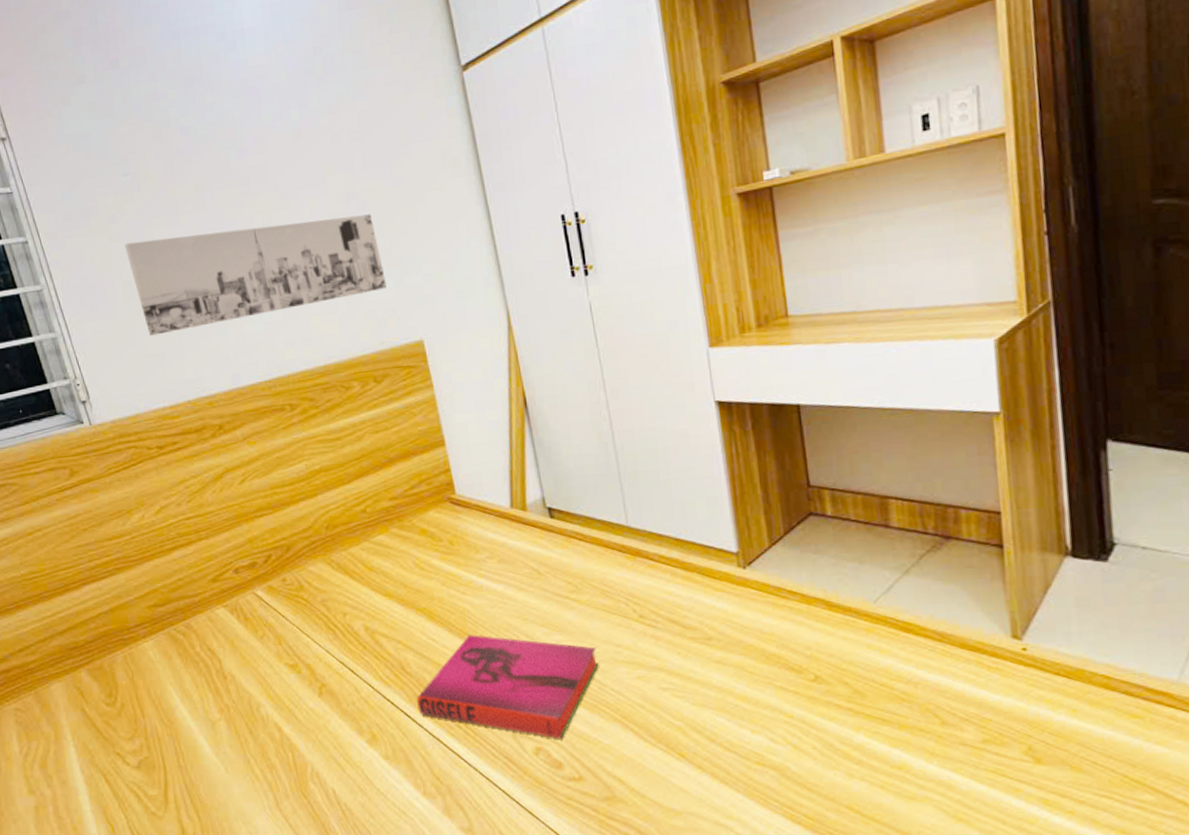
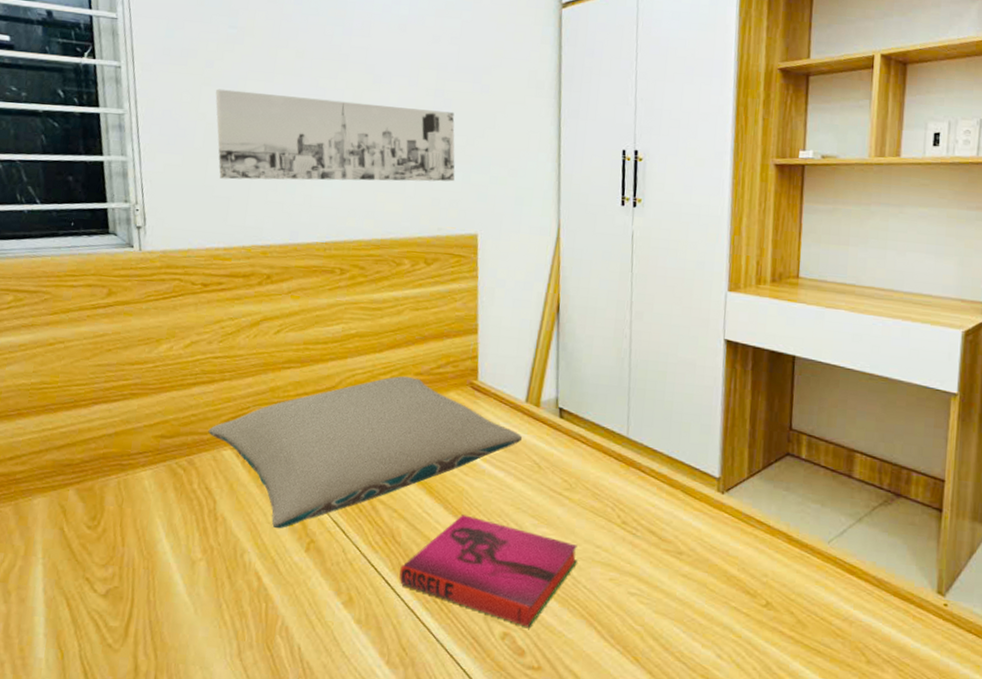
pillow: none [197,502,515,678] -> present [208,376,523,529]

